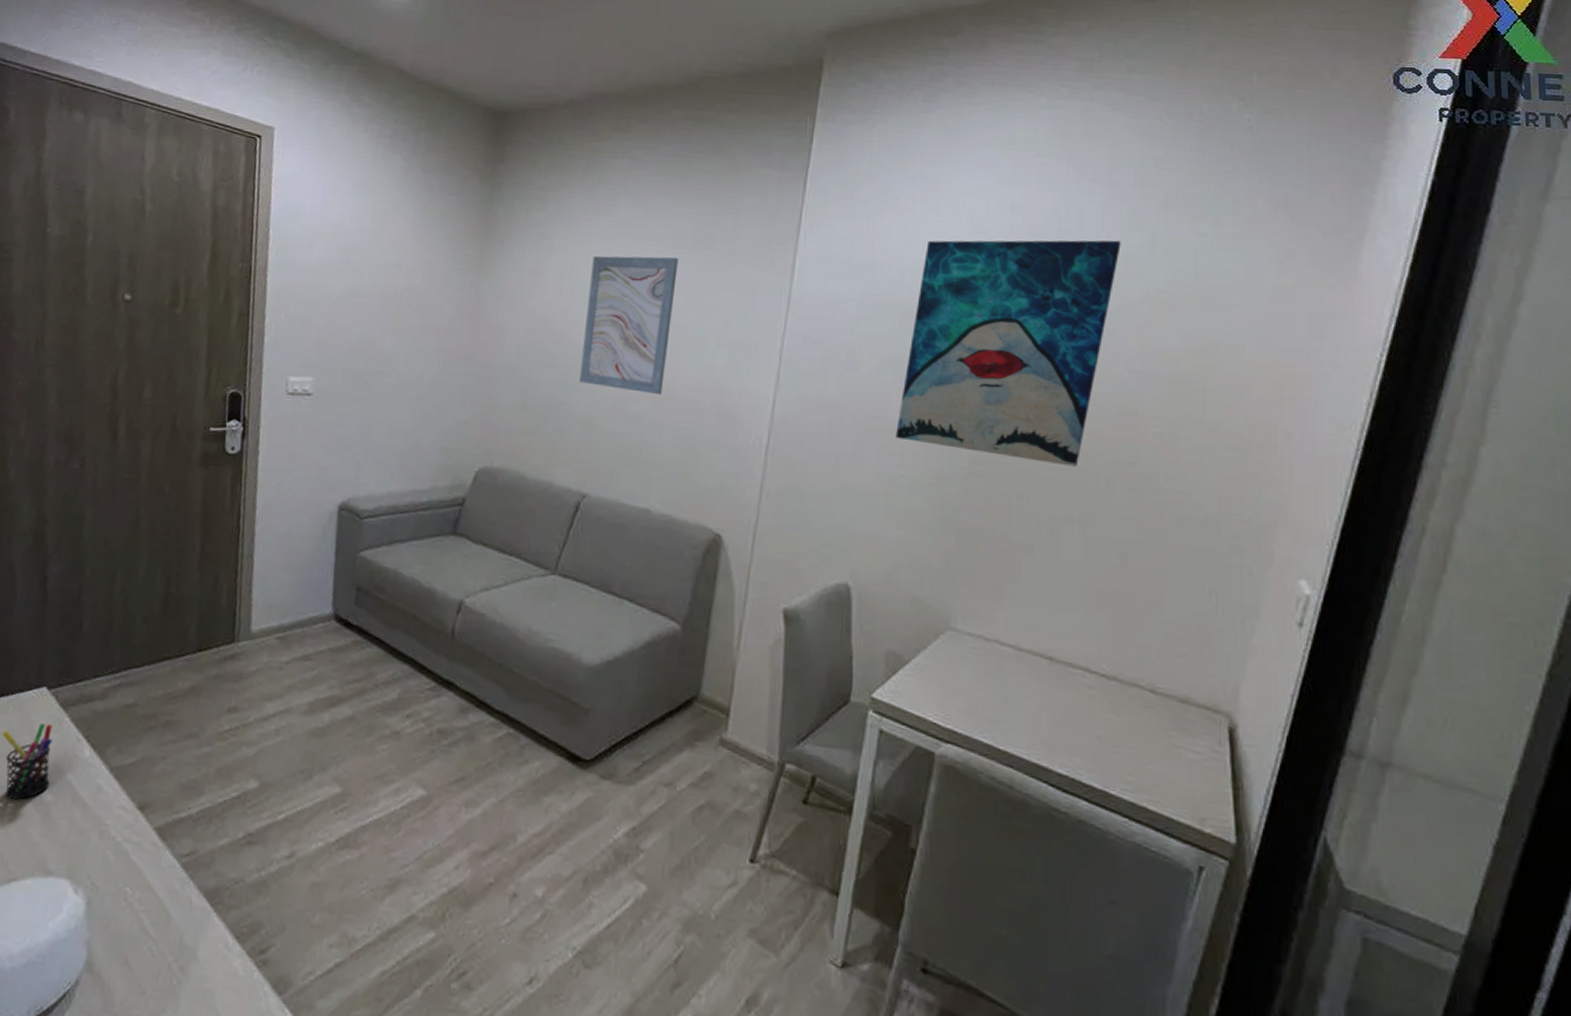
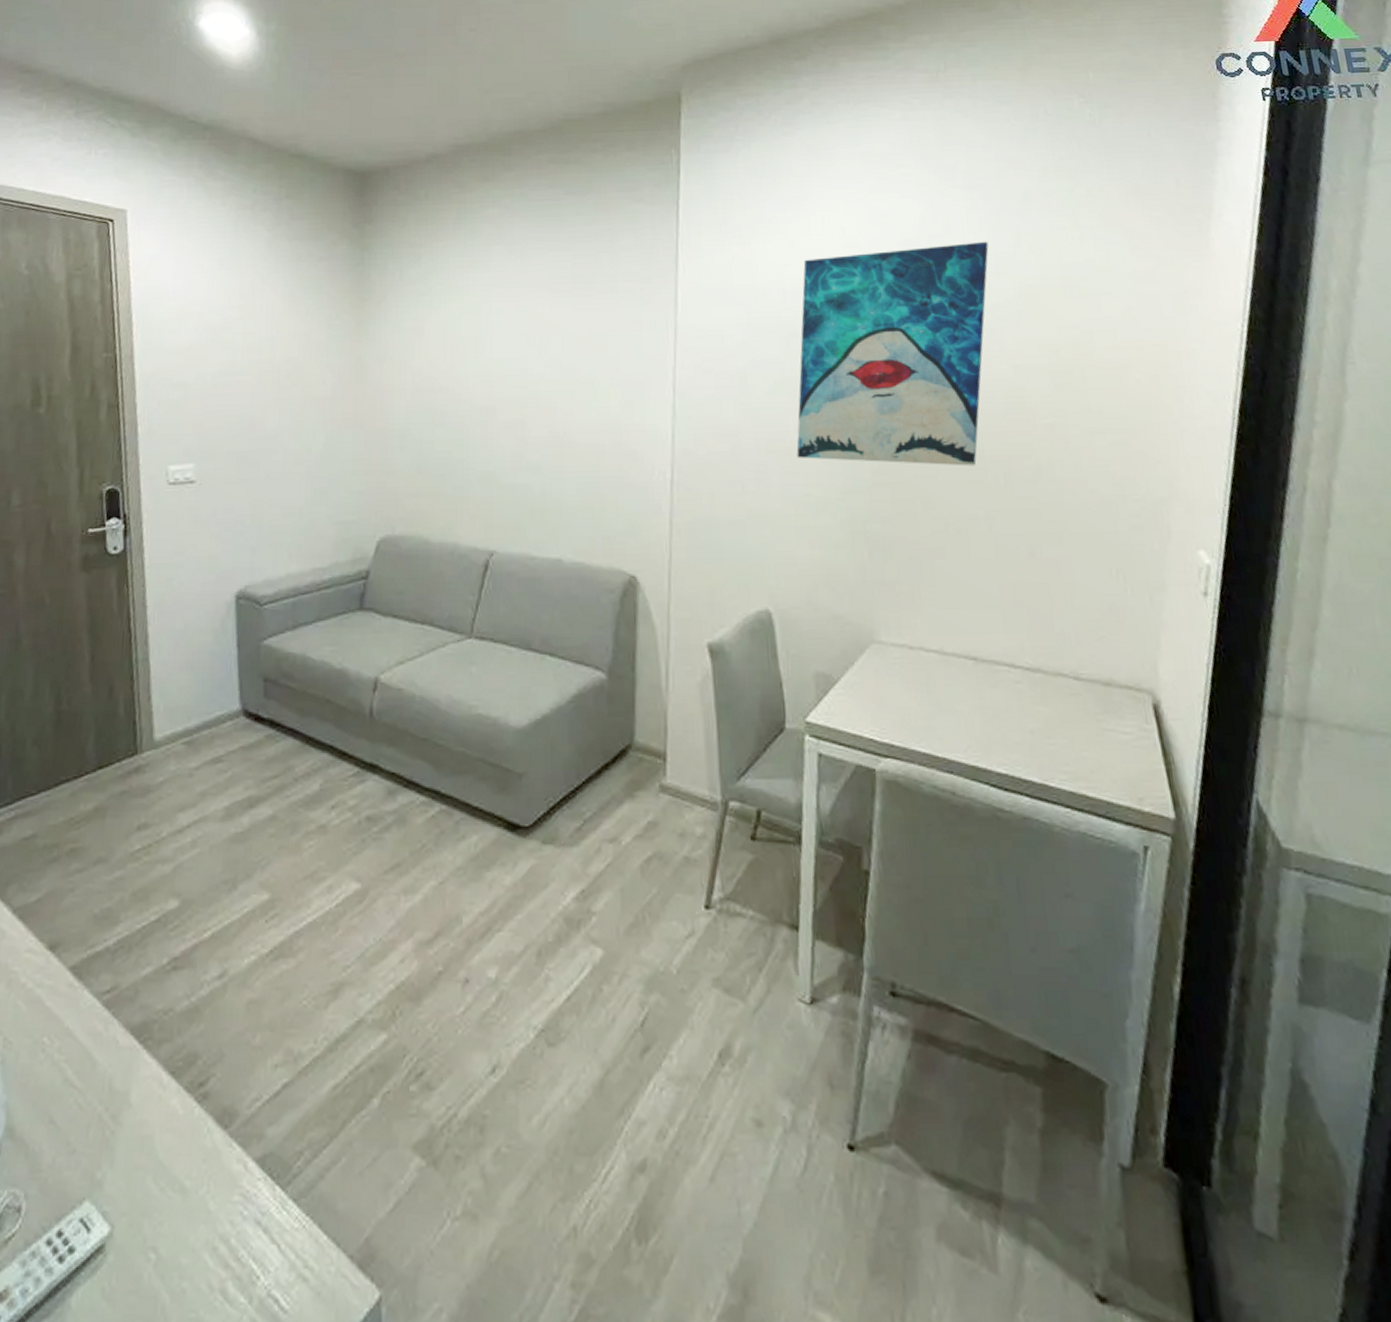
wall art: present [579,256,679,396] -> none [474,301,561,442]

